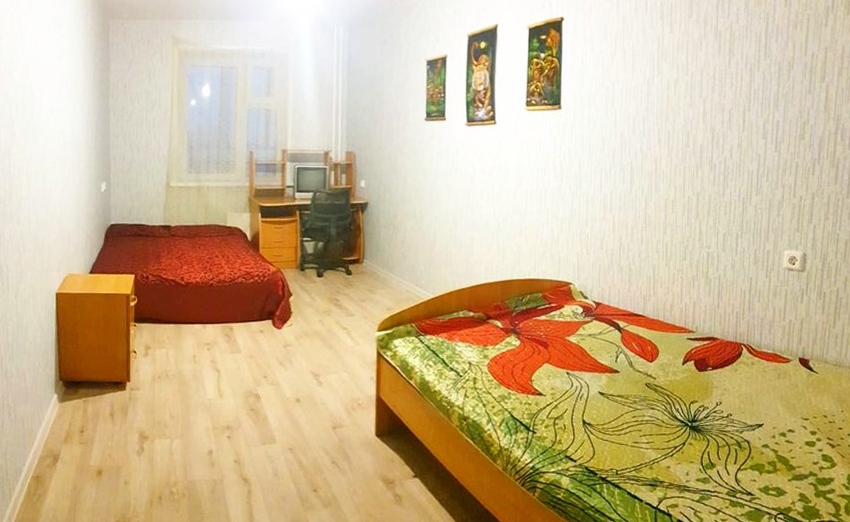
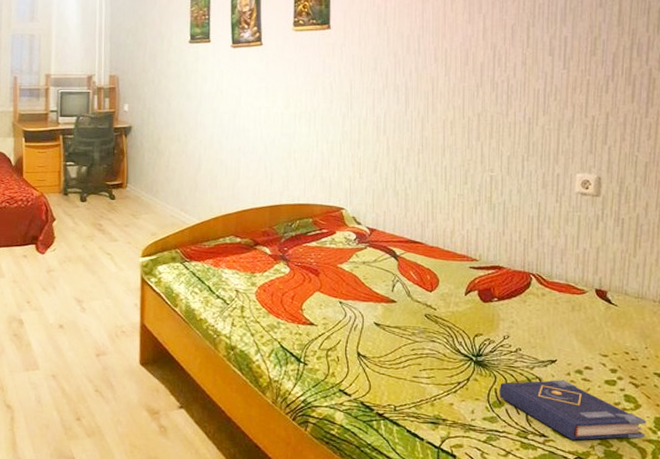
book: none [712,442,841,497] -> present [500,379,647,440]

